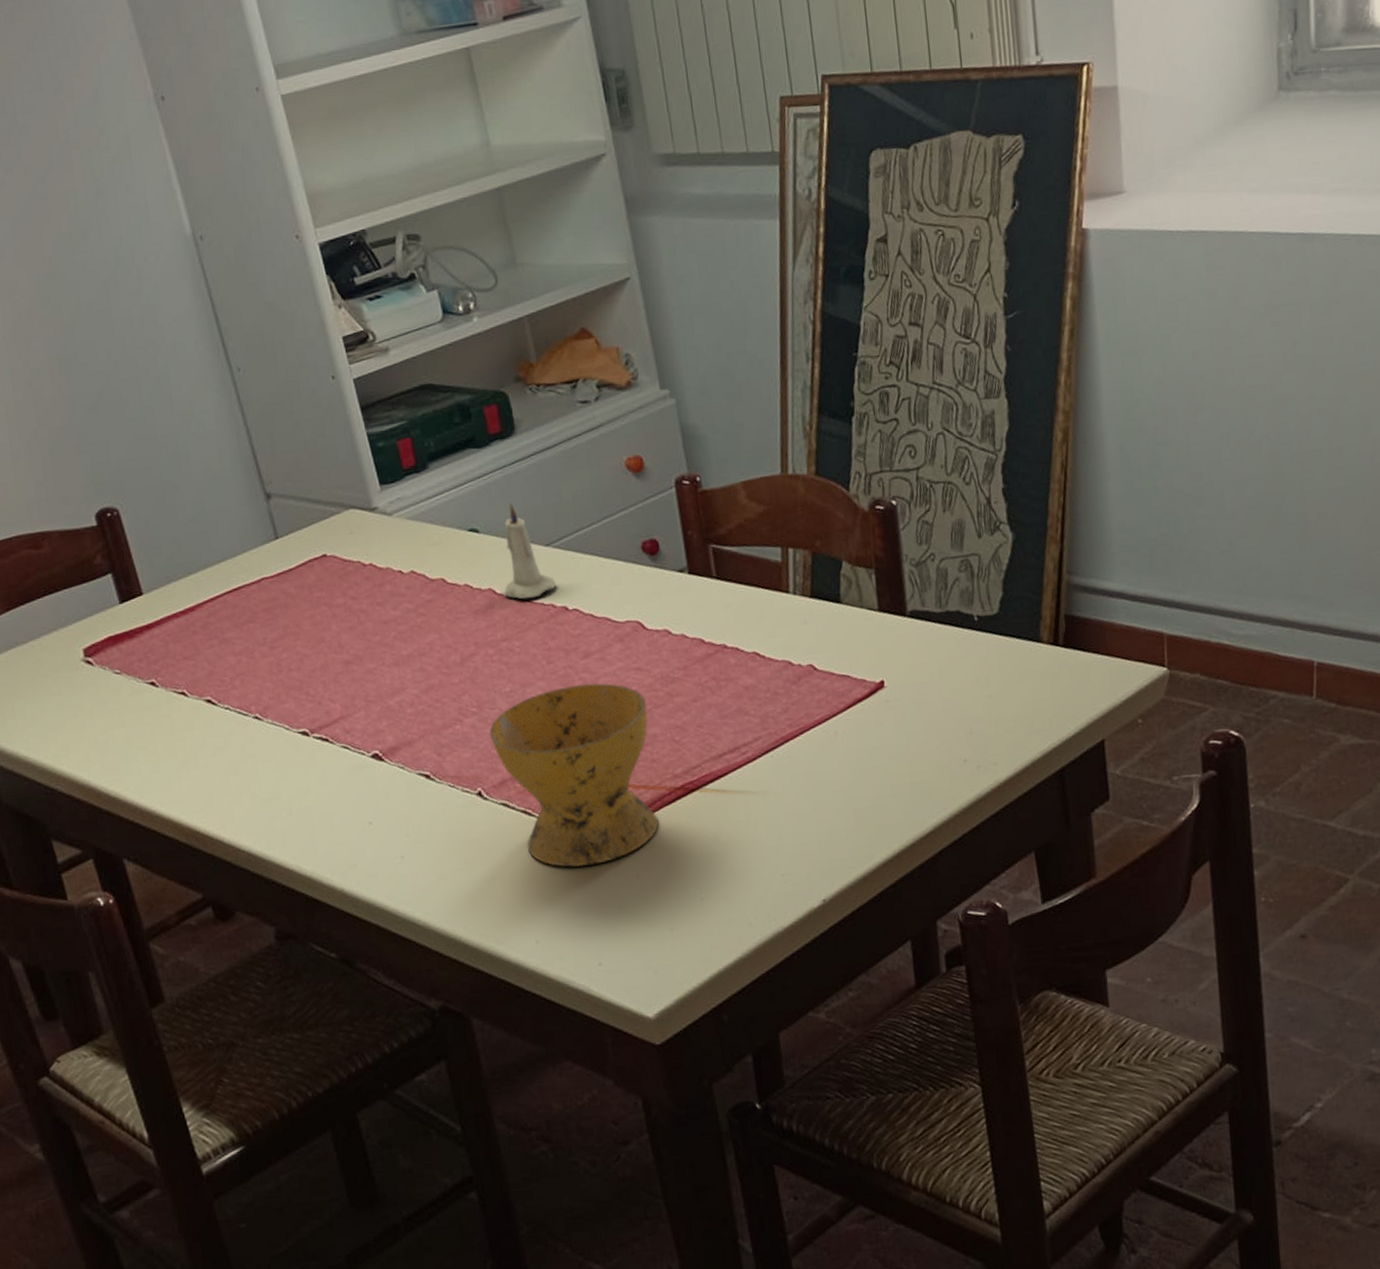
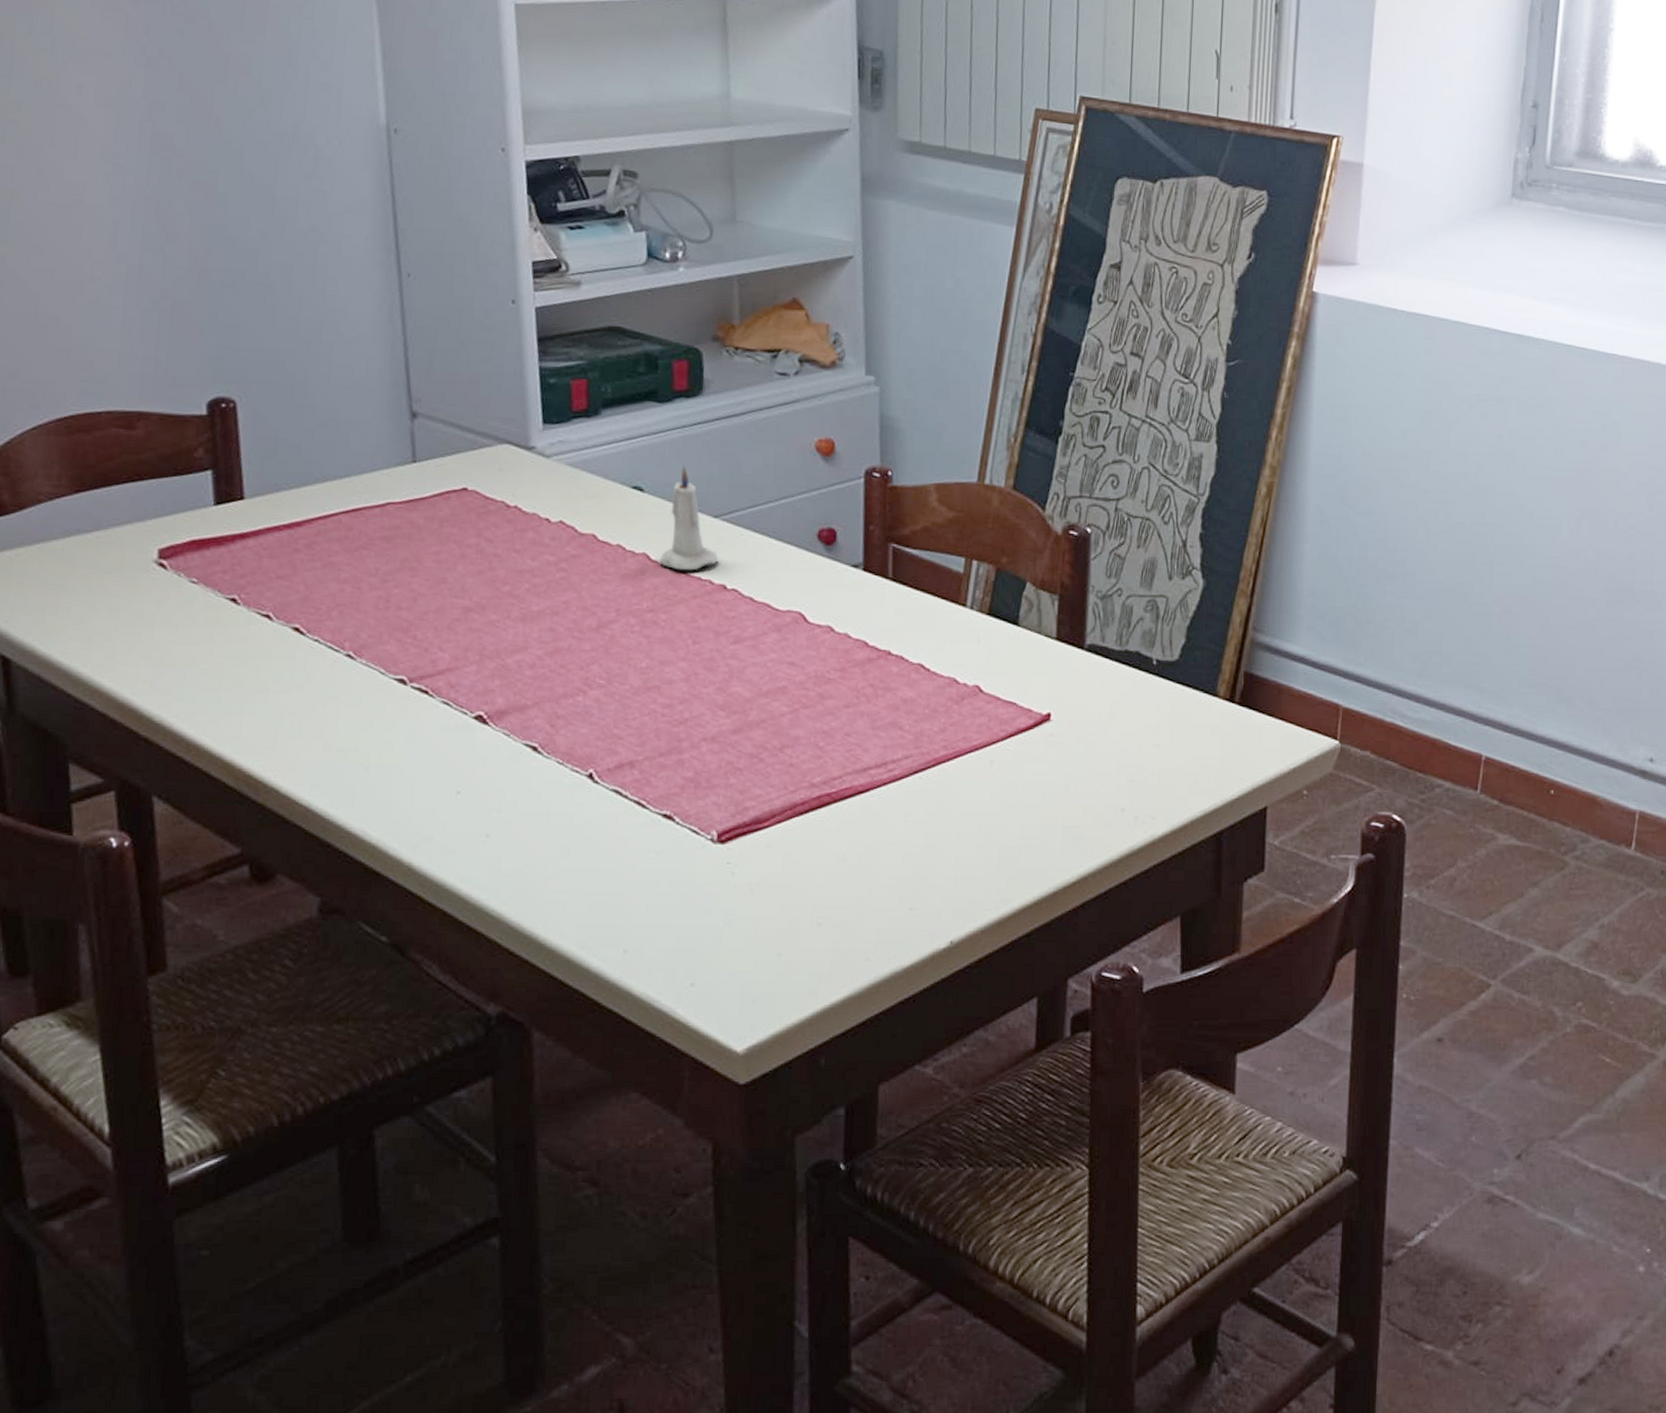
bowl: present [489,683,659,868] -> none [614,671,795,873]

